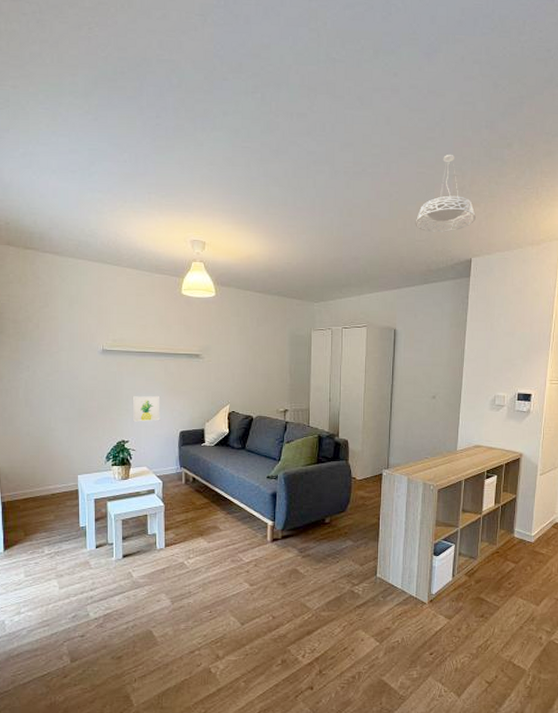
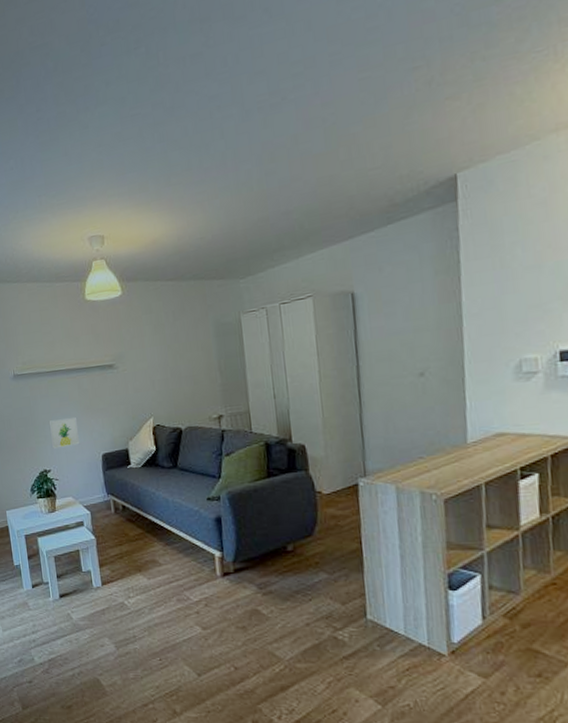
pendant light: present [415,154,476,232] -> none [363,39,456,155]

